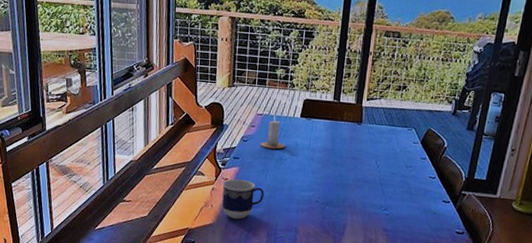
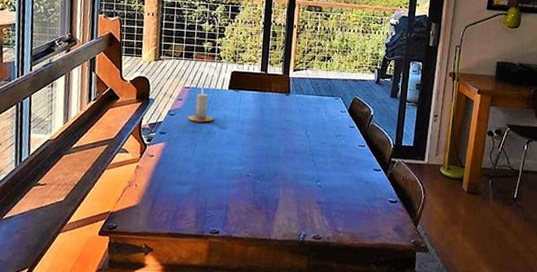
cup: present [222,178,265,219] -> none [147,155,193,198]

